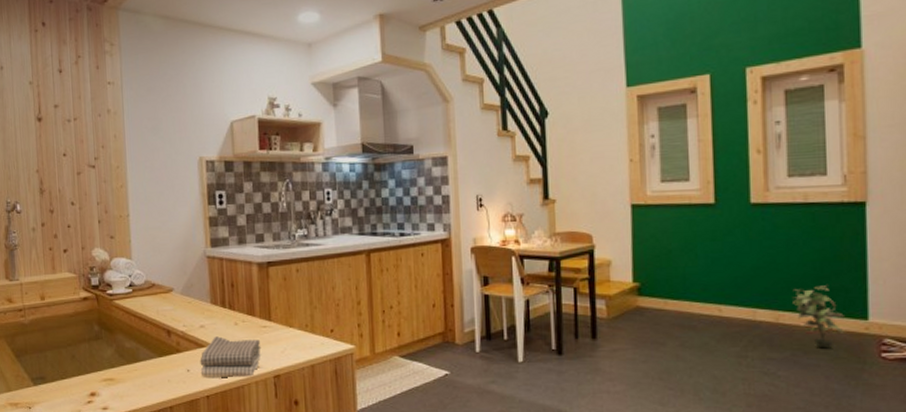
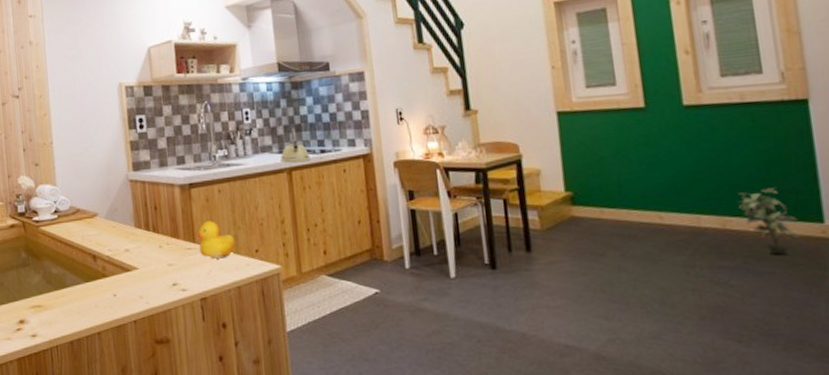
towel: present [200,336,262,379] -> none [126,260,188,303]
rubber duck: none [273,300,312,337] -> present [197,221,237,259]
kettle: none [360,210,390,245] -> present [280,128,311,163]

